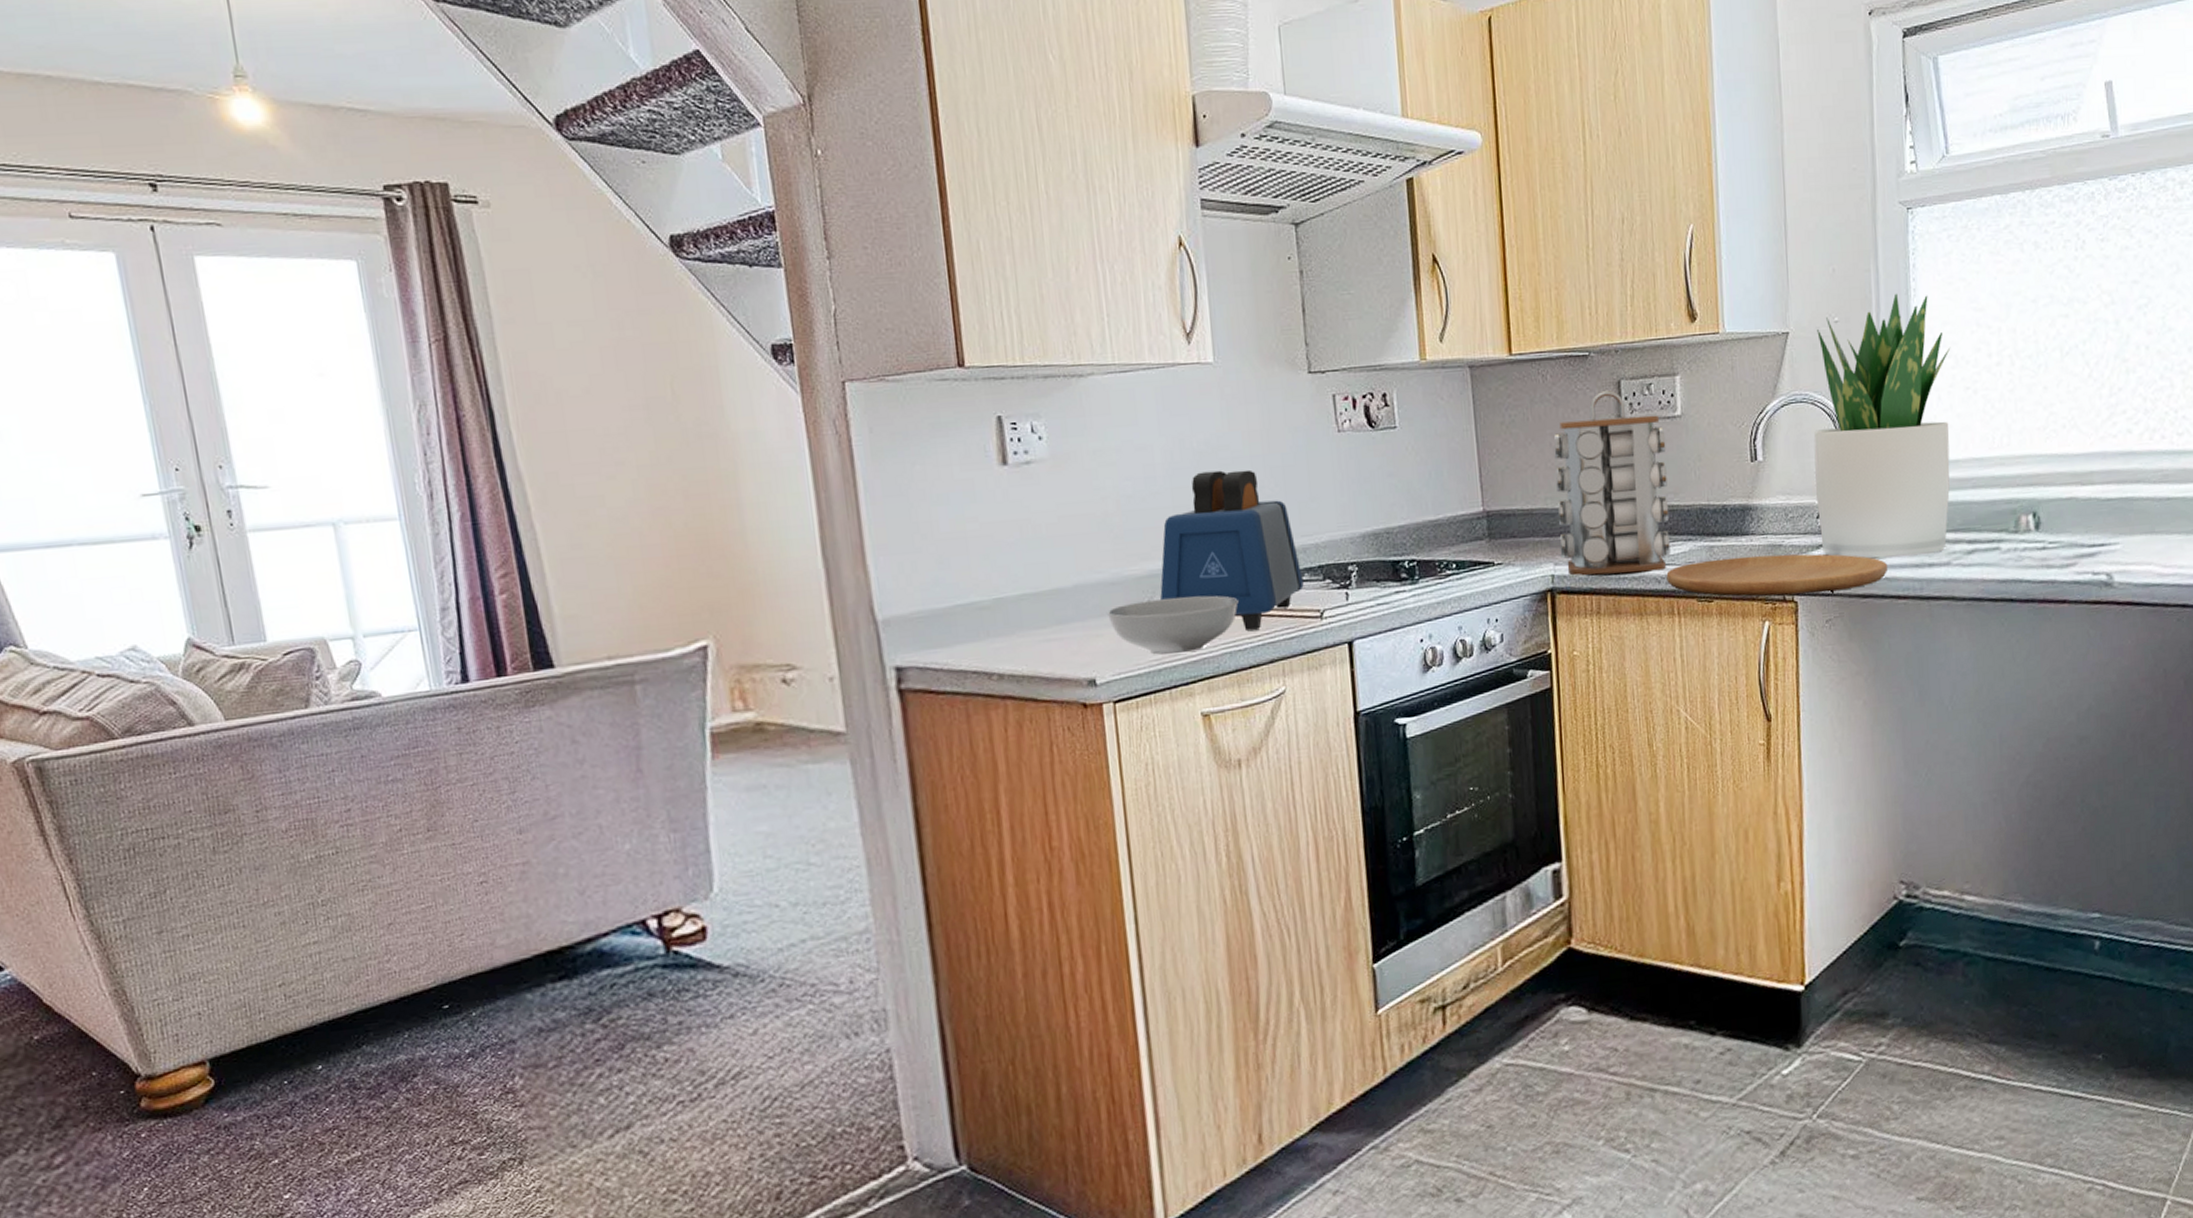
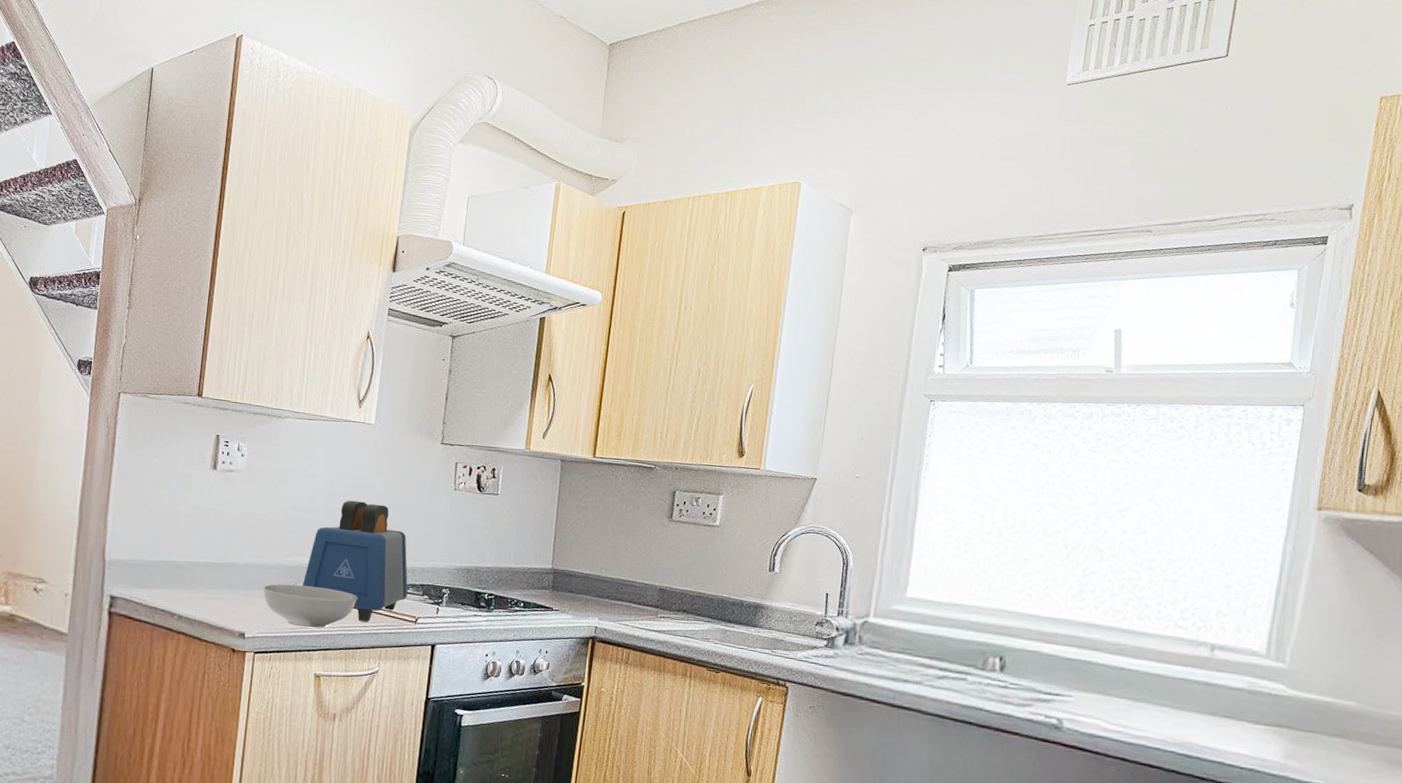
spice rack: present [1554,391,1671,578] -> none [605,497,704,641]
cutting board: present [1666,553,1889,597] -> none [685,639,869,687]
planter: present [1813,293,1951,559] -> none [816,463,950,673]

